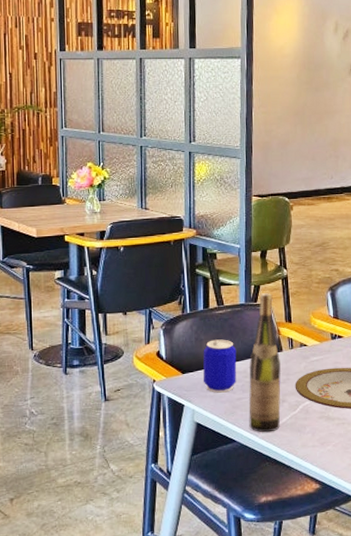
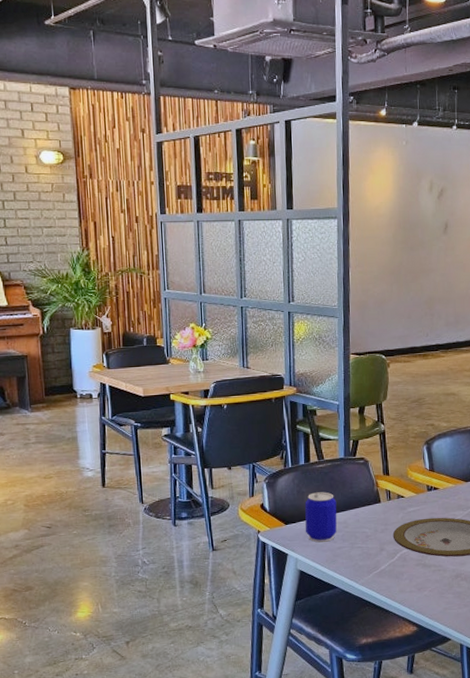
wine bottle: present [248,293,282,433] -> none [348,447,380,579]

